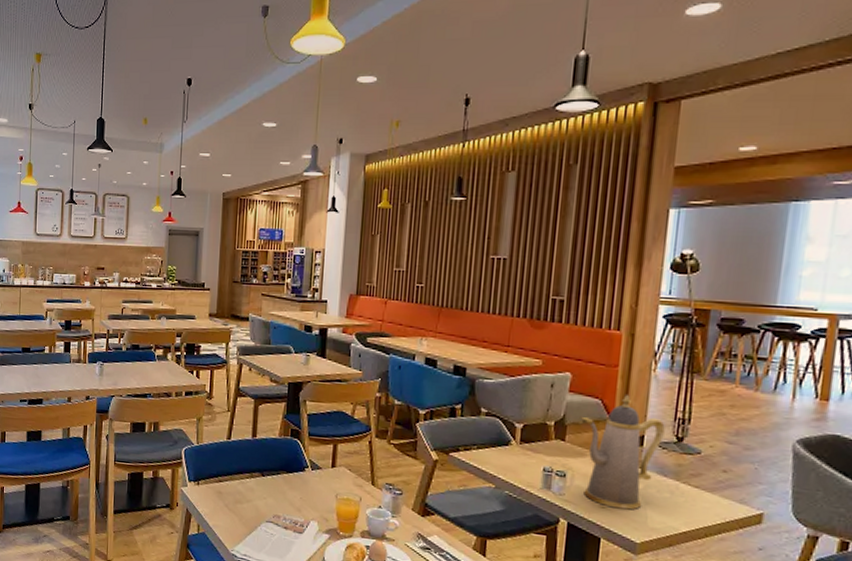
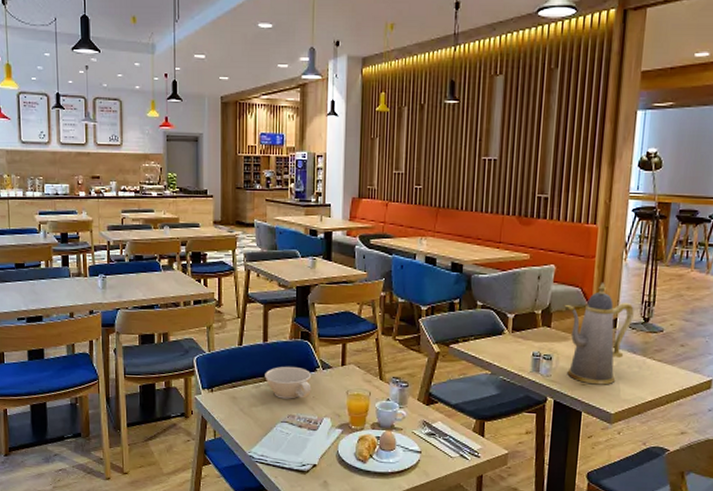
cup: none [252,463,300,499] -> present [265,366,312,399]

